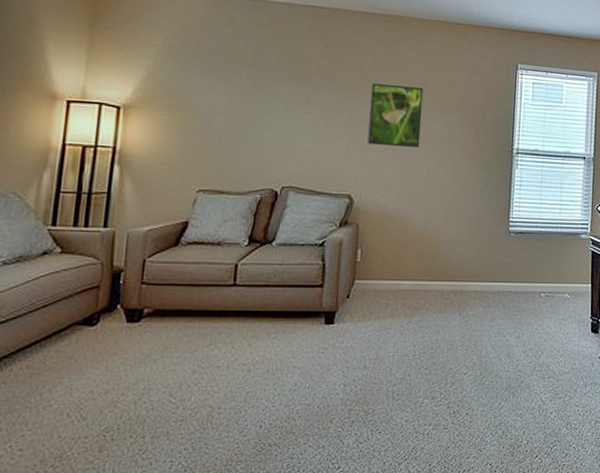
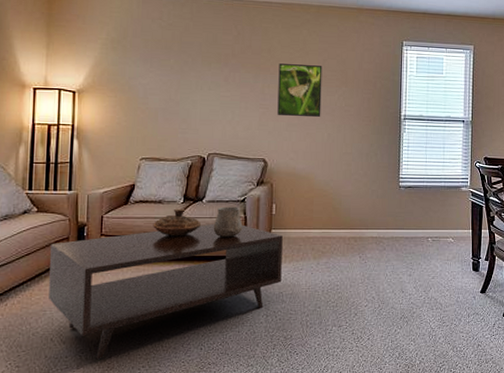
coffee table: none [68,272,368,441] -> present [49,224,283,360]
decorative bowl: none [208,252,269,287] -> present [153,208,202,236]
ceramic cup: none [283,251,320,289] -> present [213,206,243,238]

